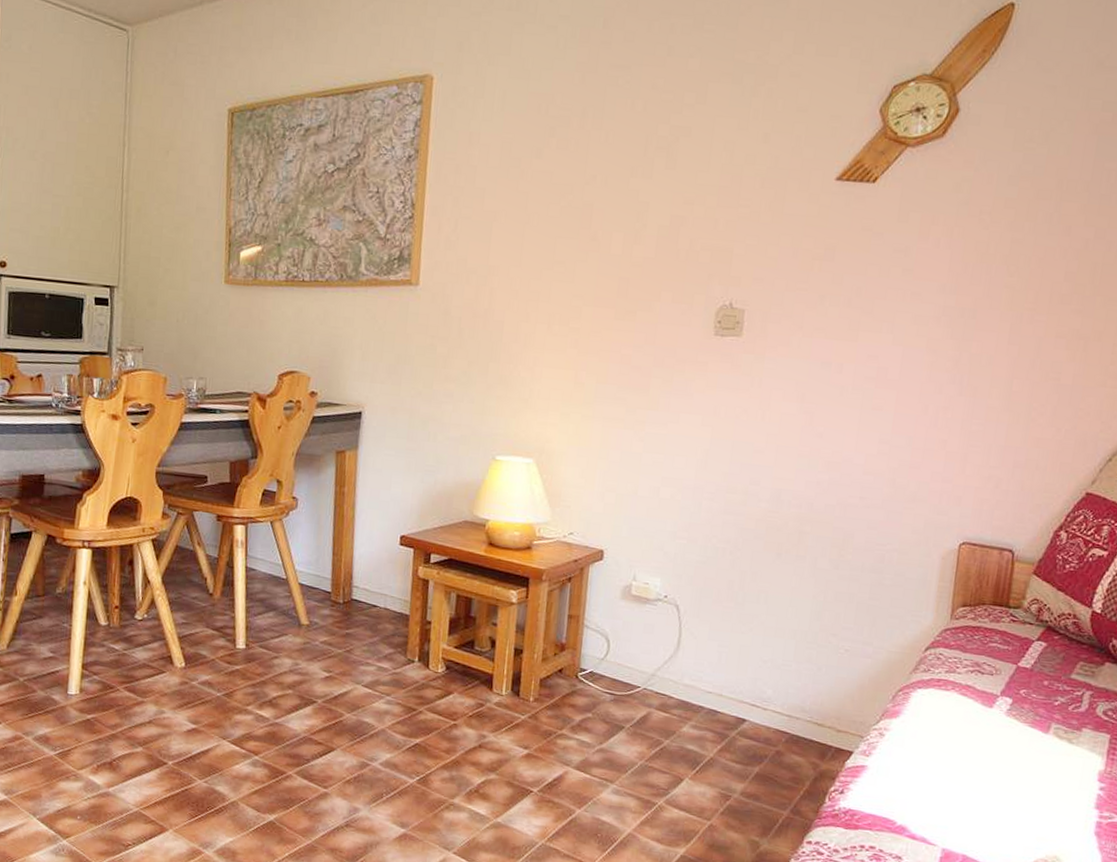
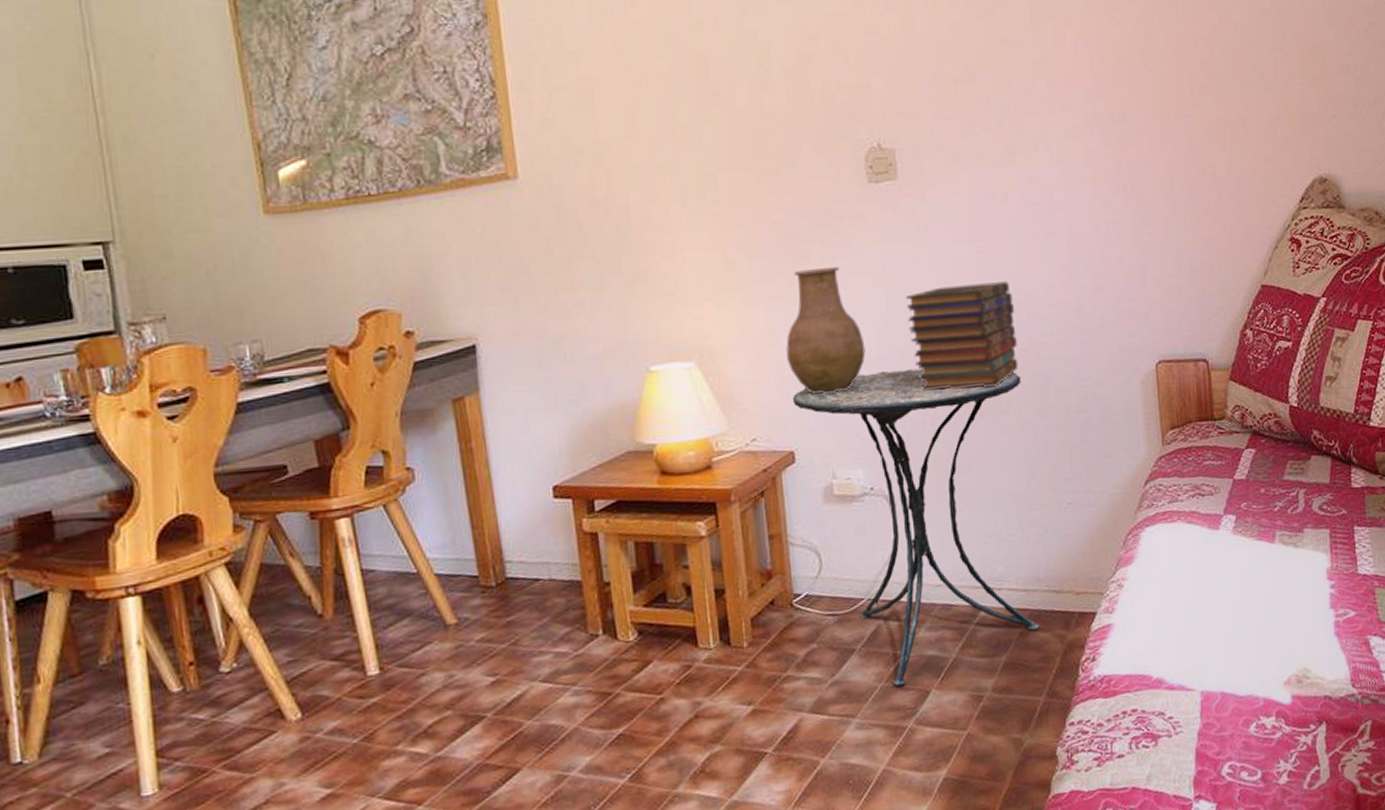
side table: none [611,498,823,769] -> present [793,368,1040,687]
vase: none [612,399,684,509] -> present [786,266,866,394]
book stack: none [726,436,830,532] -> present [906,281,1019,390]

